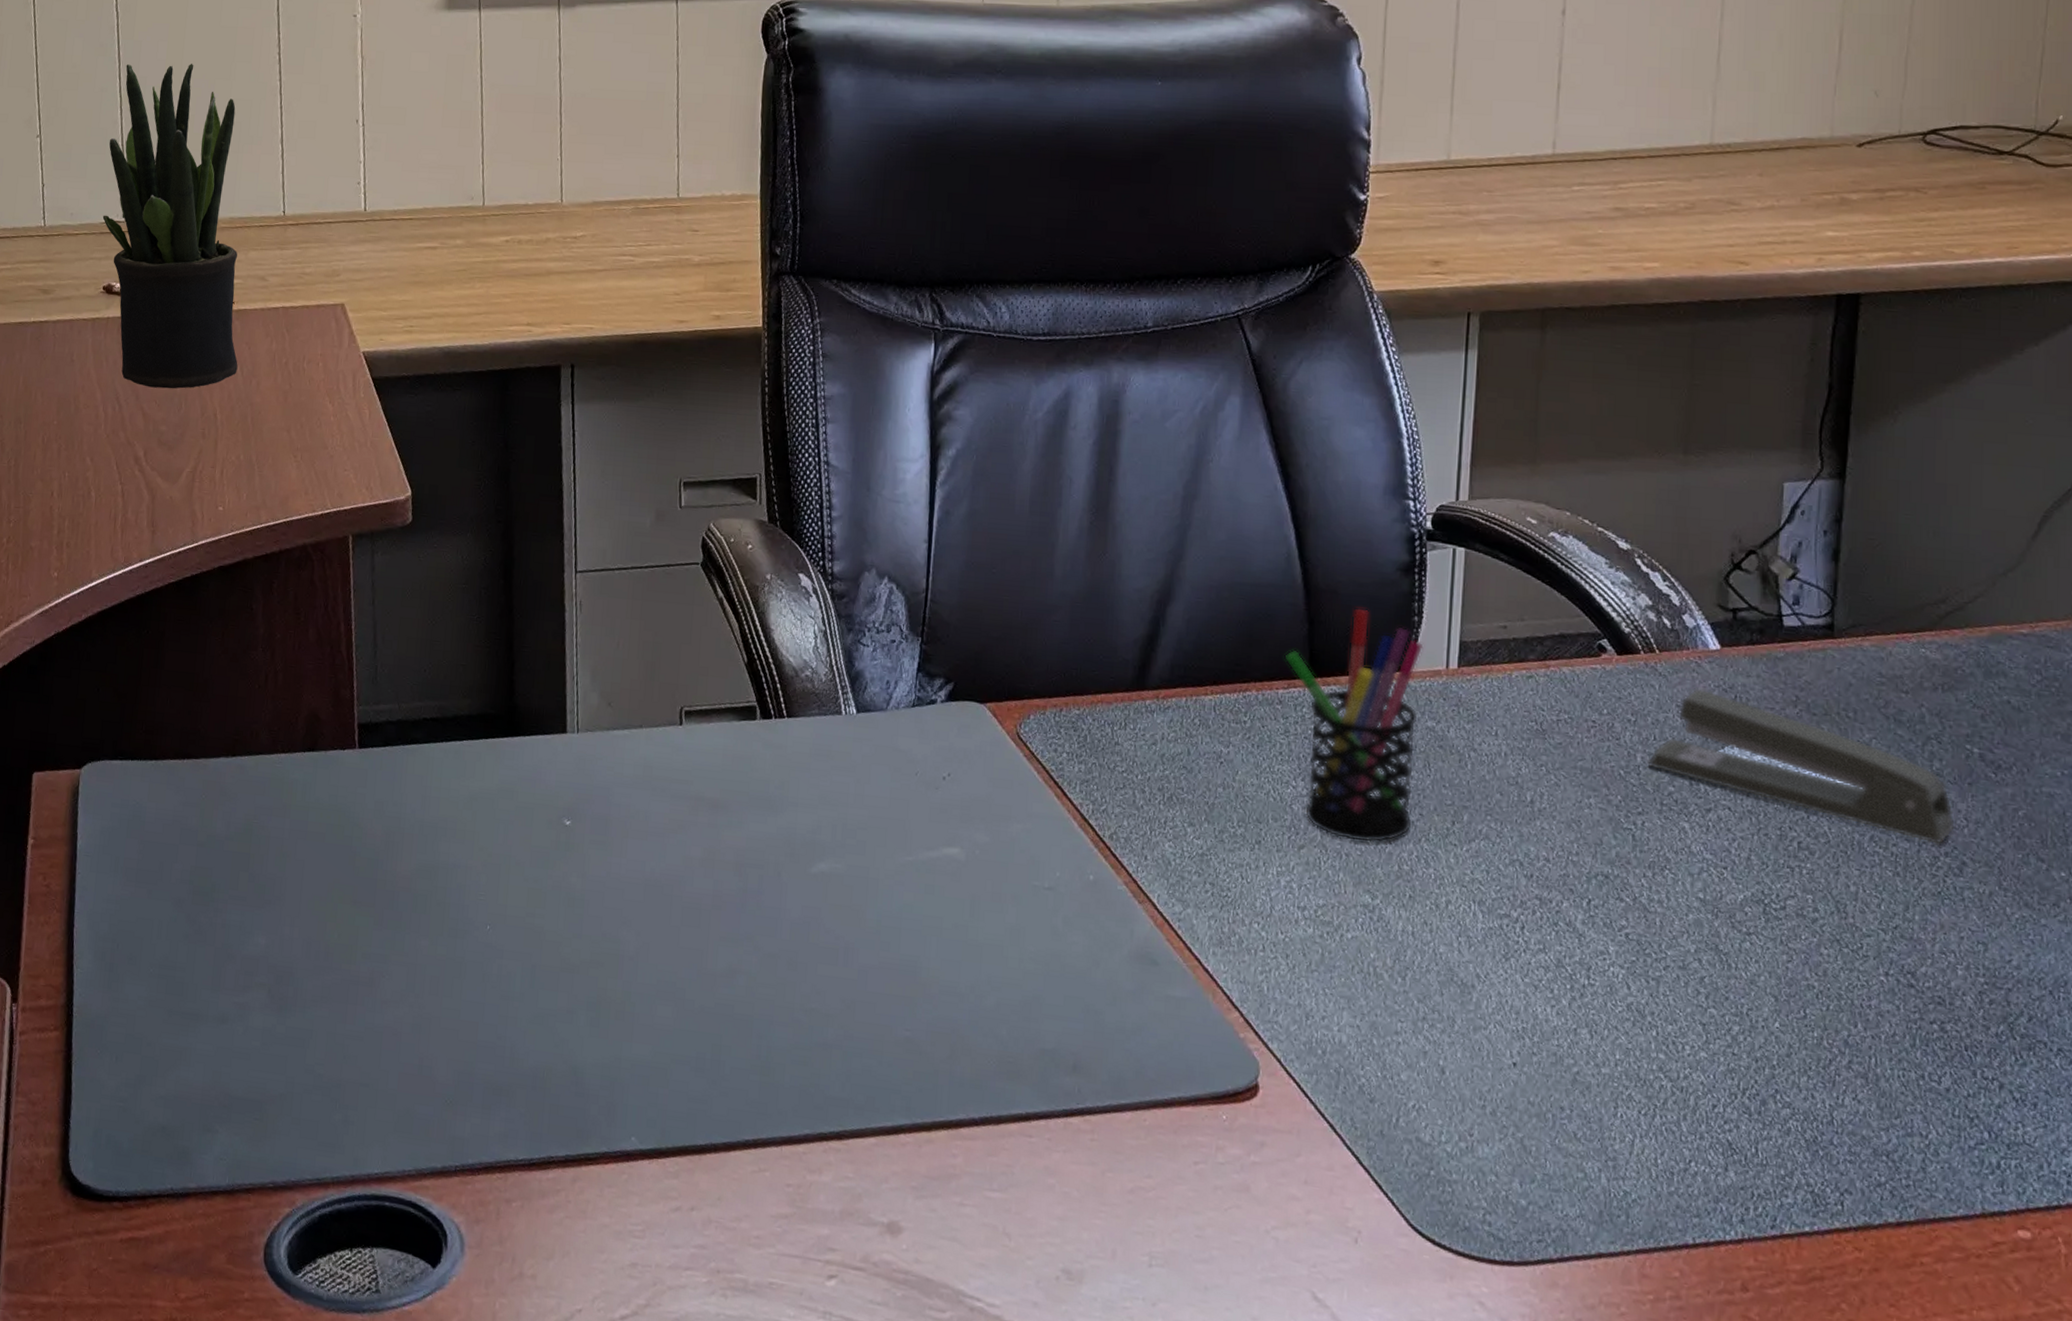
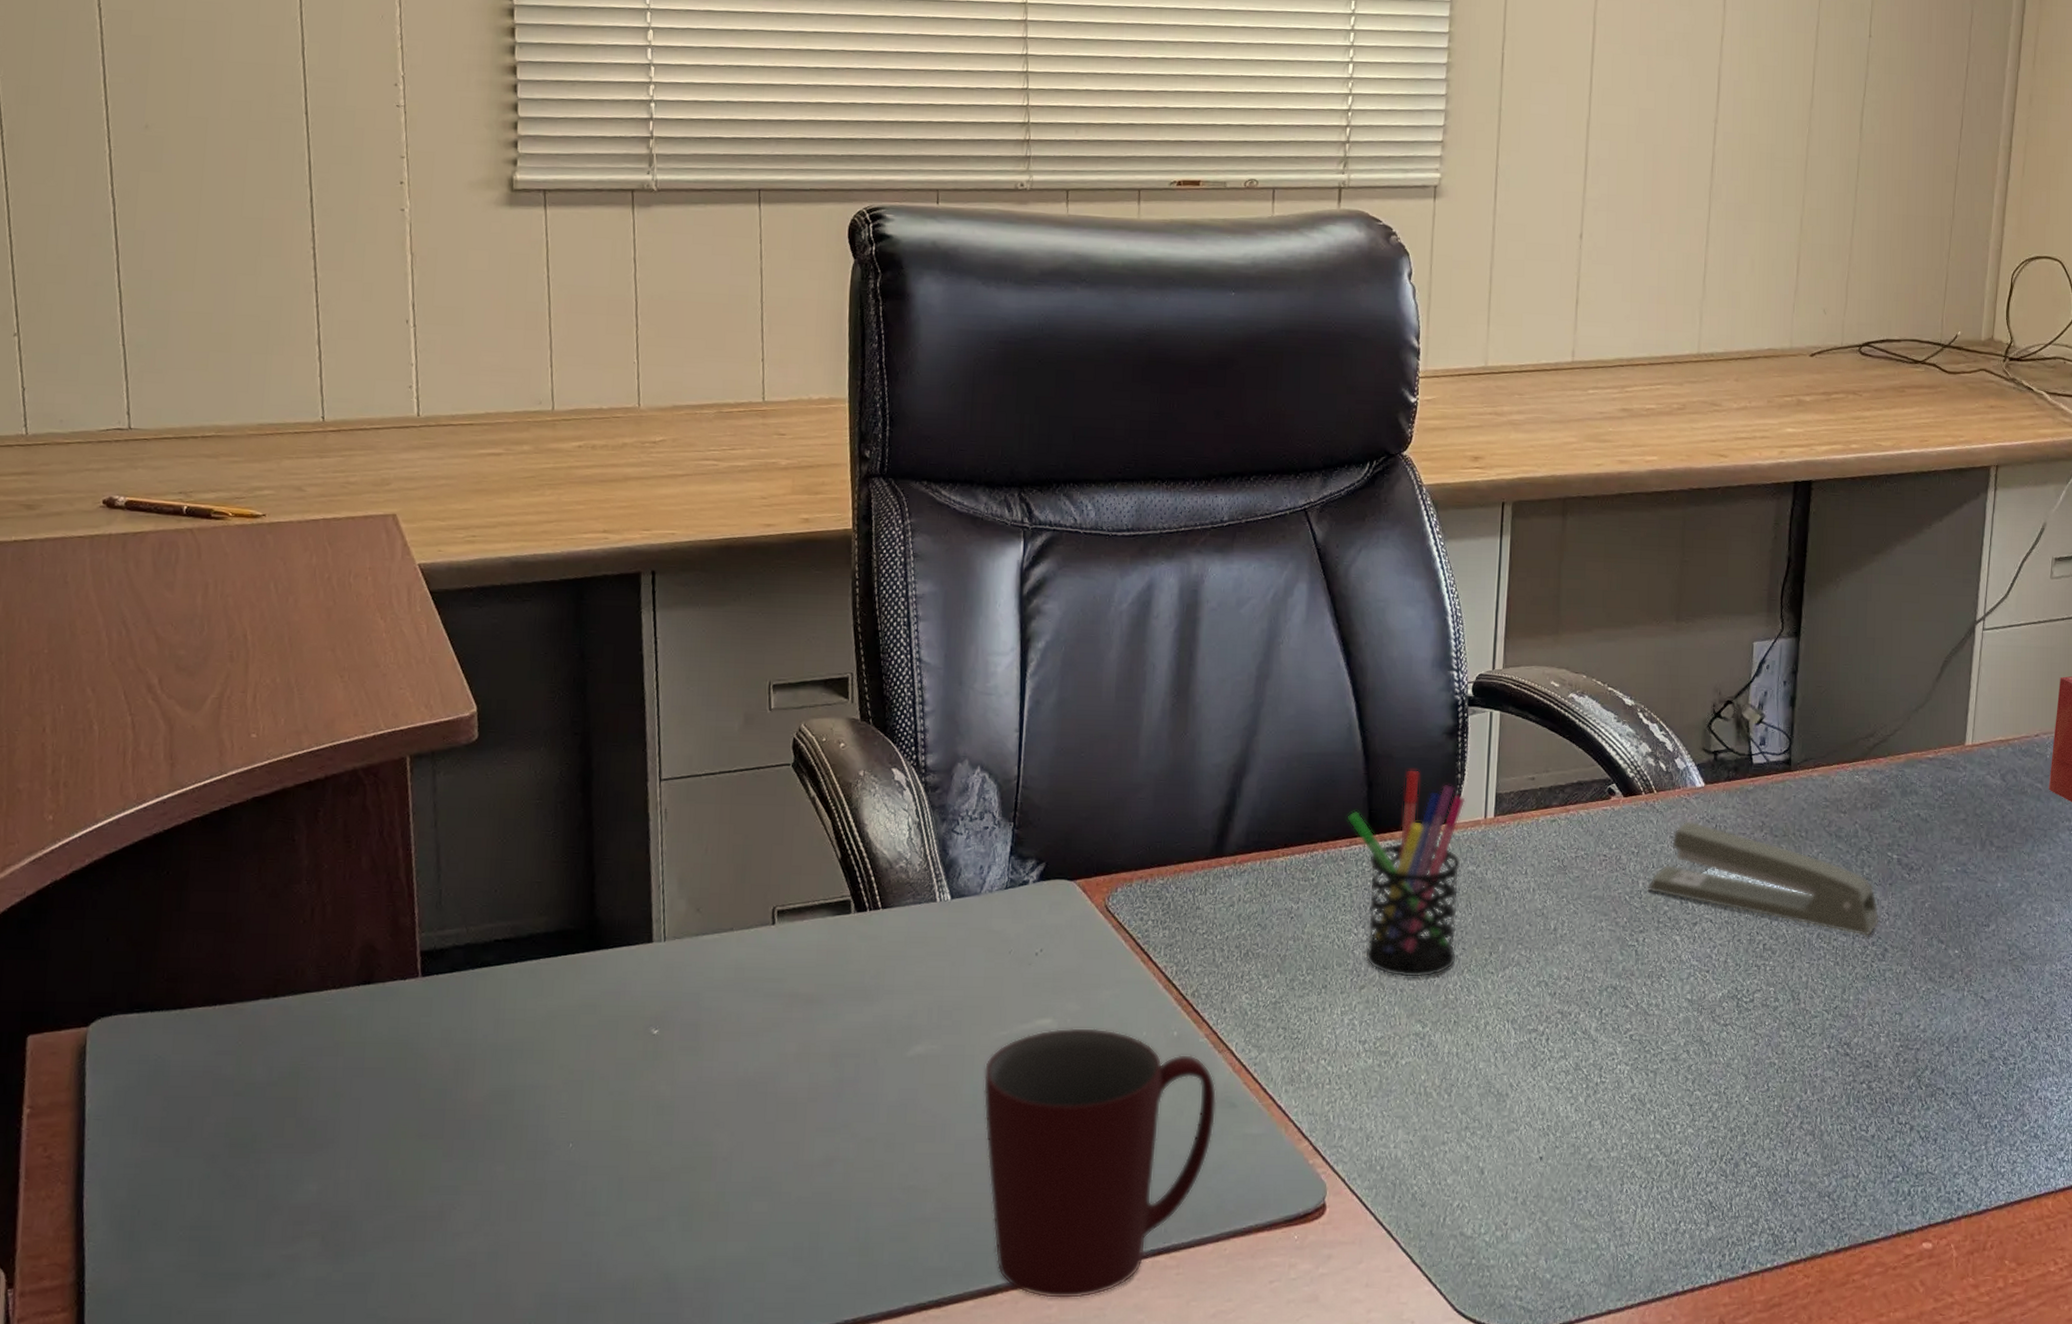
potted plant: present [102,64,238,389] -> none [100,256,271,610]
mug: none [887,859,1137,1152] -> present [983,1027,1217,1299]

